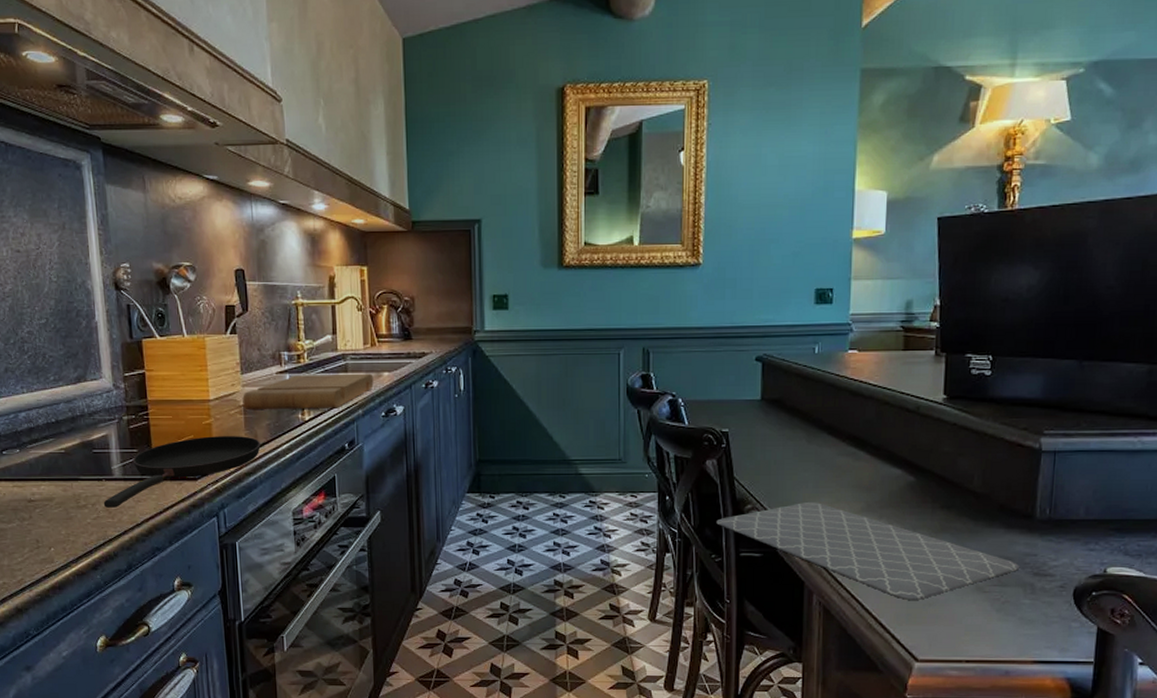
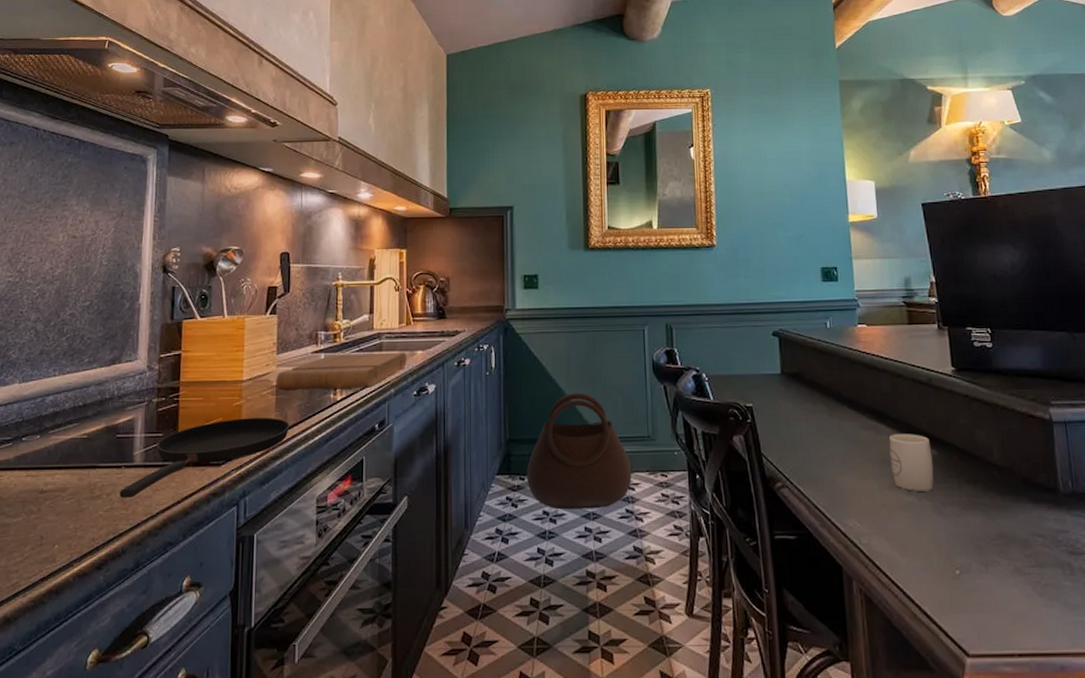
basket: none [497,416,601,526] -> present [527,392,632,510]
placemat: present [716,501,1020,601] -> none [748,478,1055,586]
mug: none [865,461,910,515] -> present [888,434,934,492]

